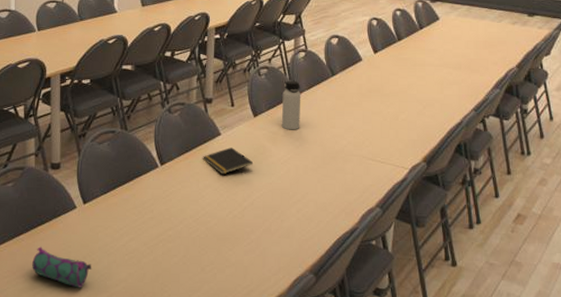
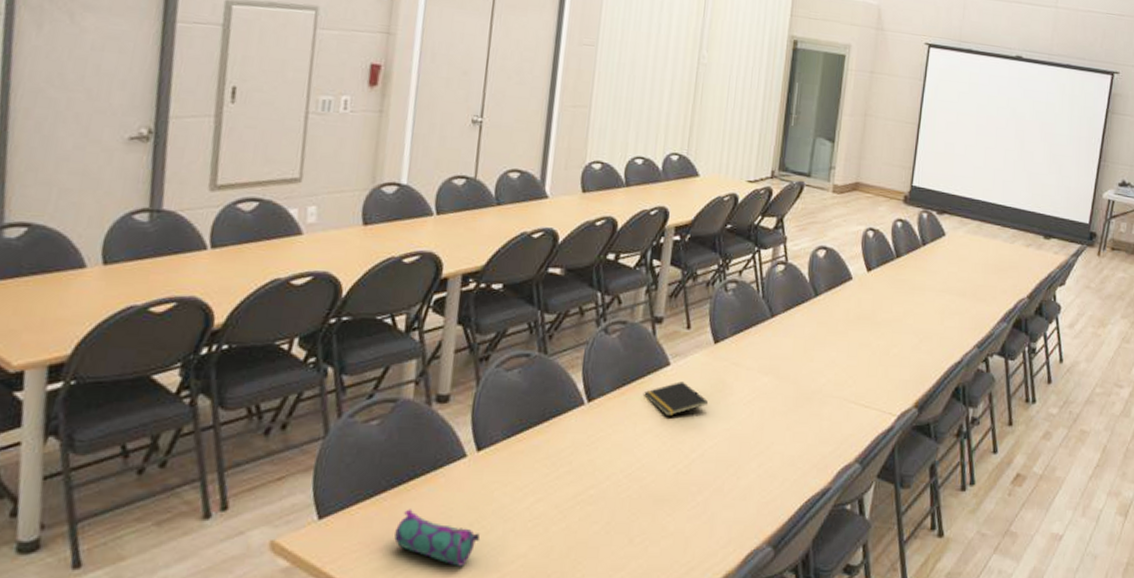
water bottle: present [281,80,301,130] -> none [747,299,776,363]

